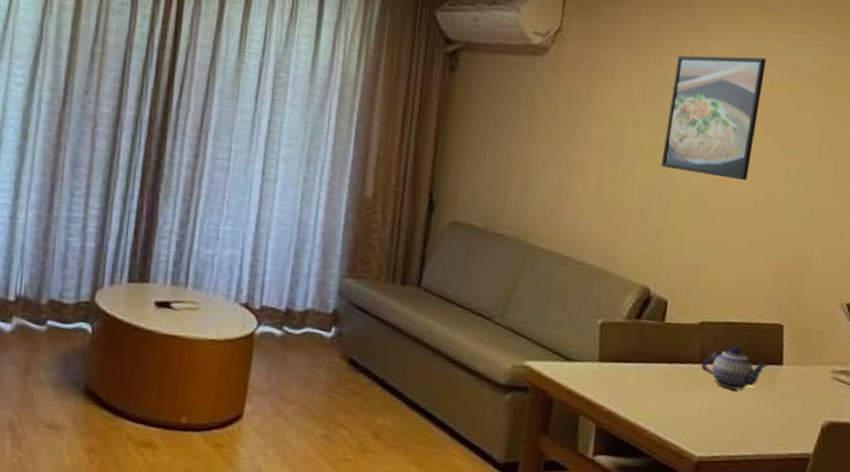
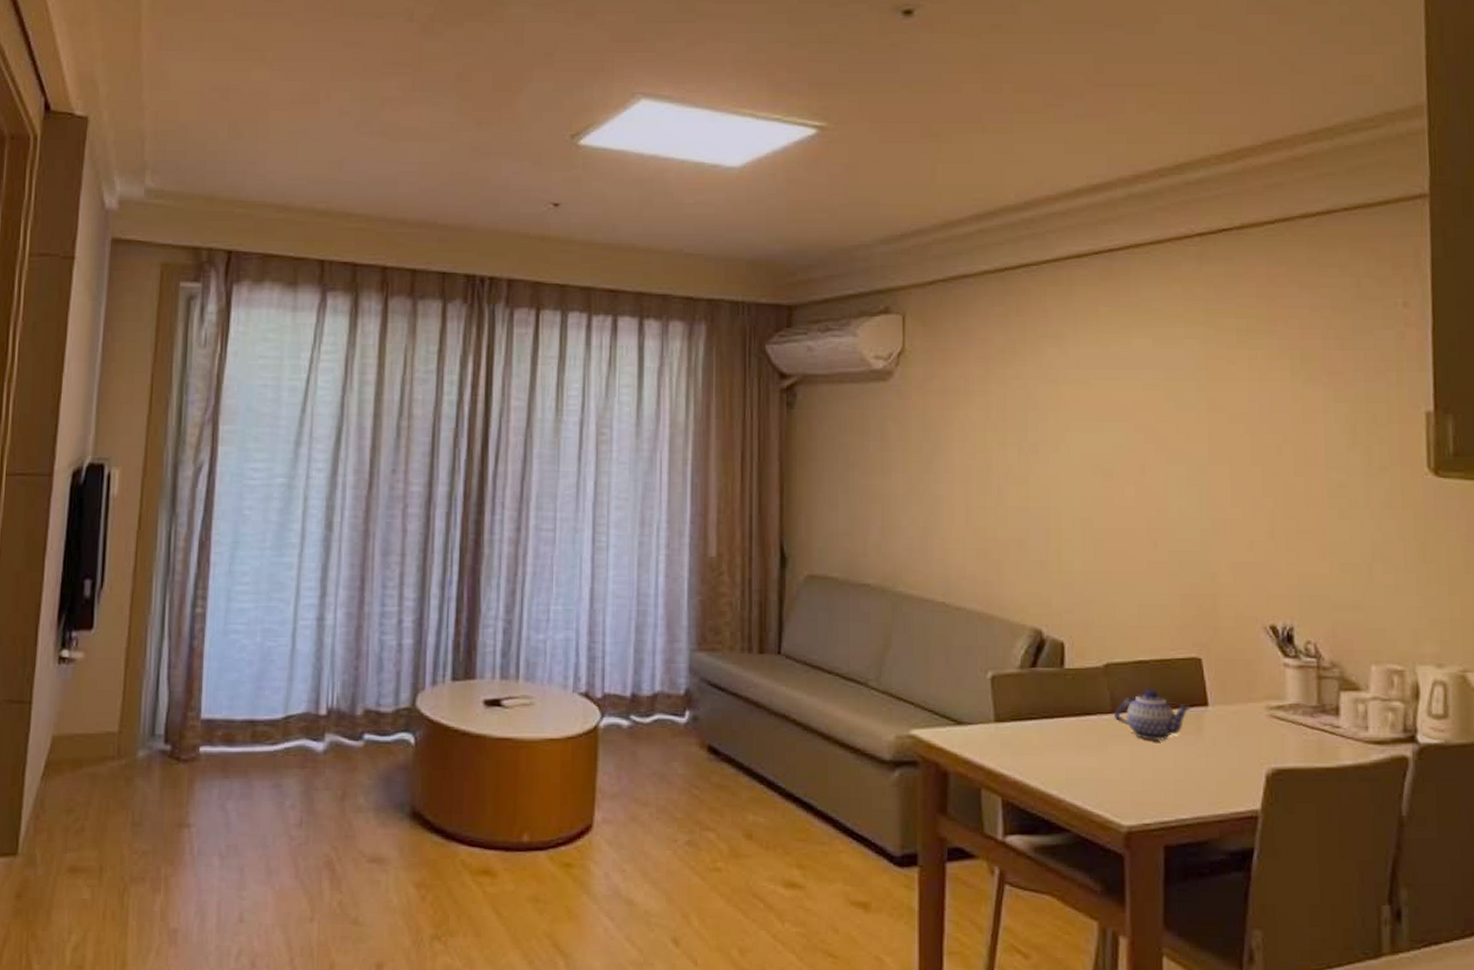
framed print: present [661,55,767,181] -> none [1034,358,1135,496]

